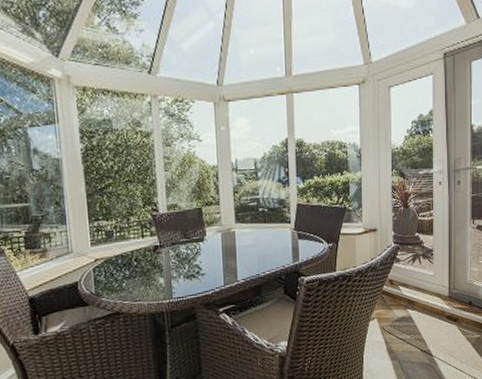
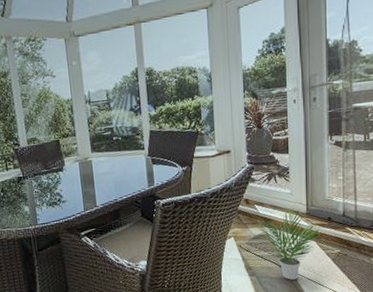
potted plant: none [400,290,462,365] -> present [257,207,321,280]

